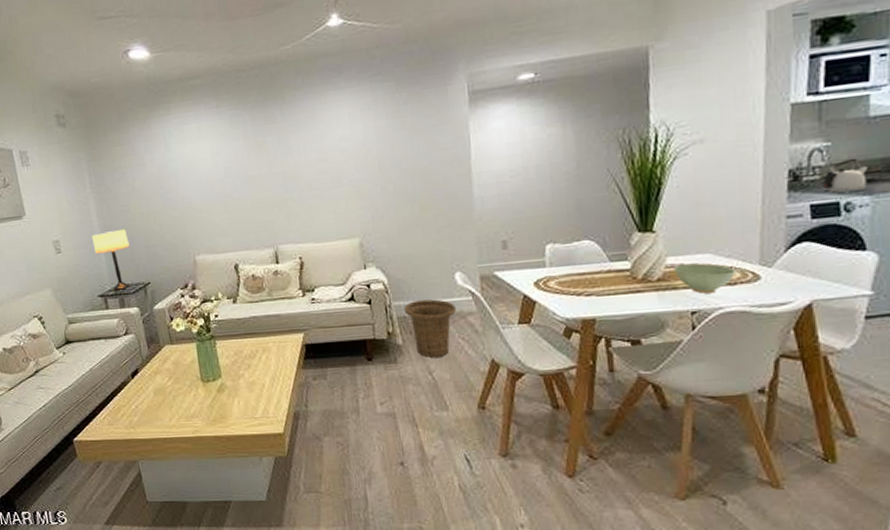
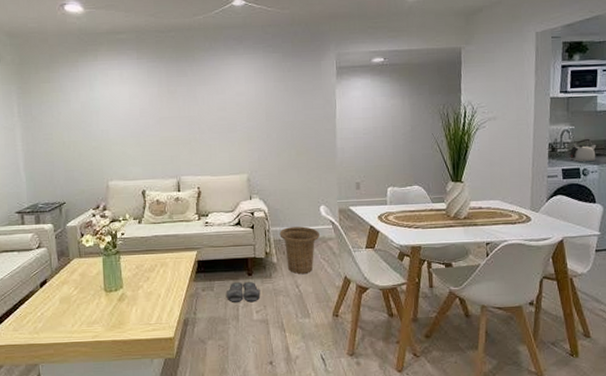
table lamp: present [92,228,131,291] -> none [15,154,50,208]
slippers: none [342,367,385,394] -> present [227,281,261,303]
bowl: present [673,263,737,294] -> none [475,207,516,229]

